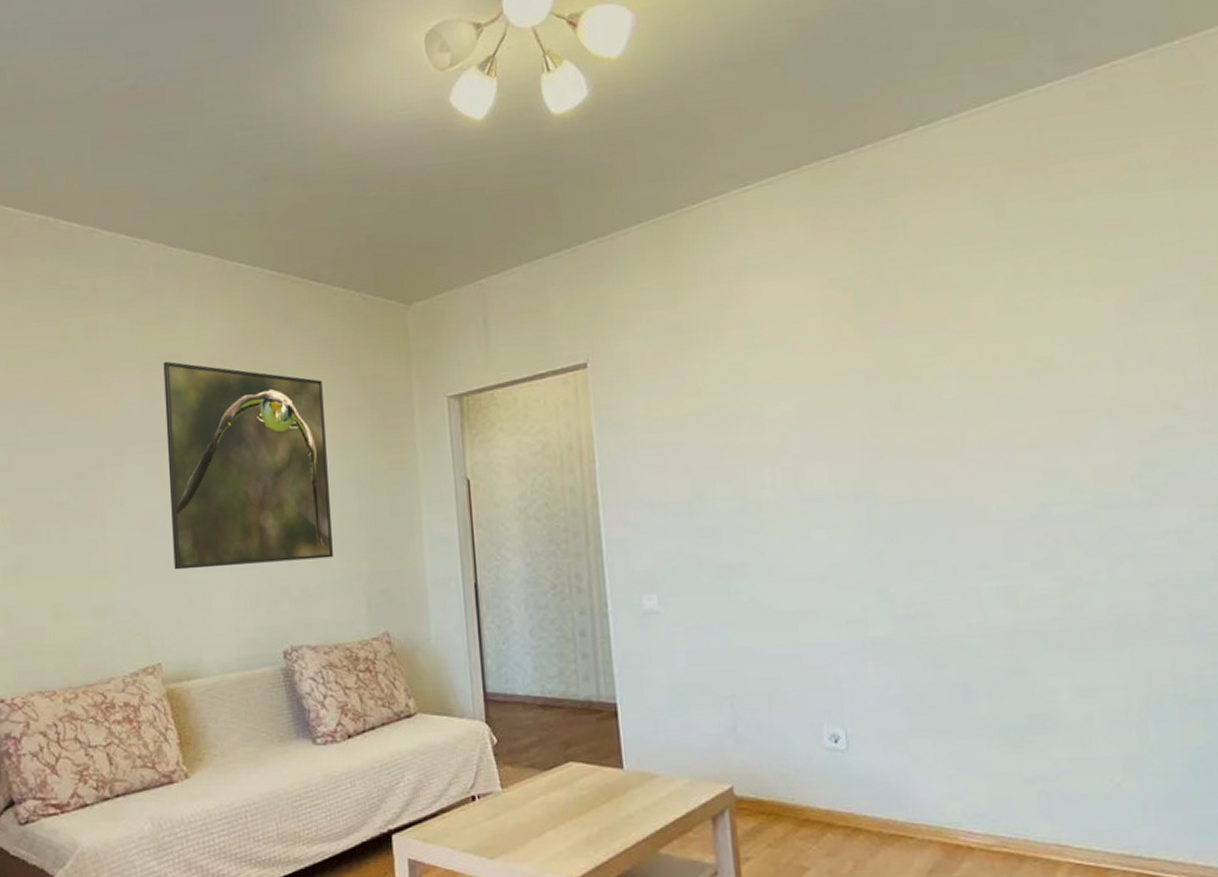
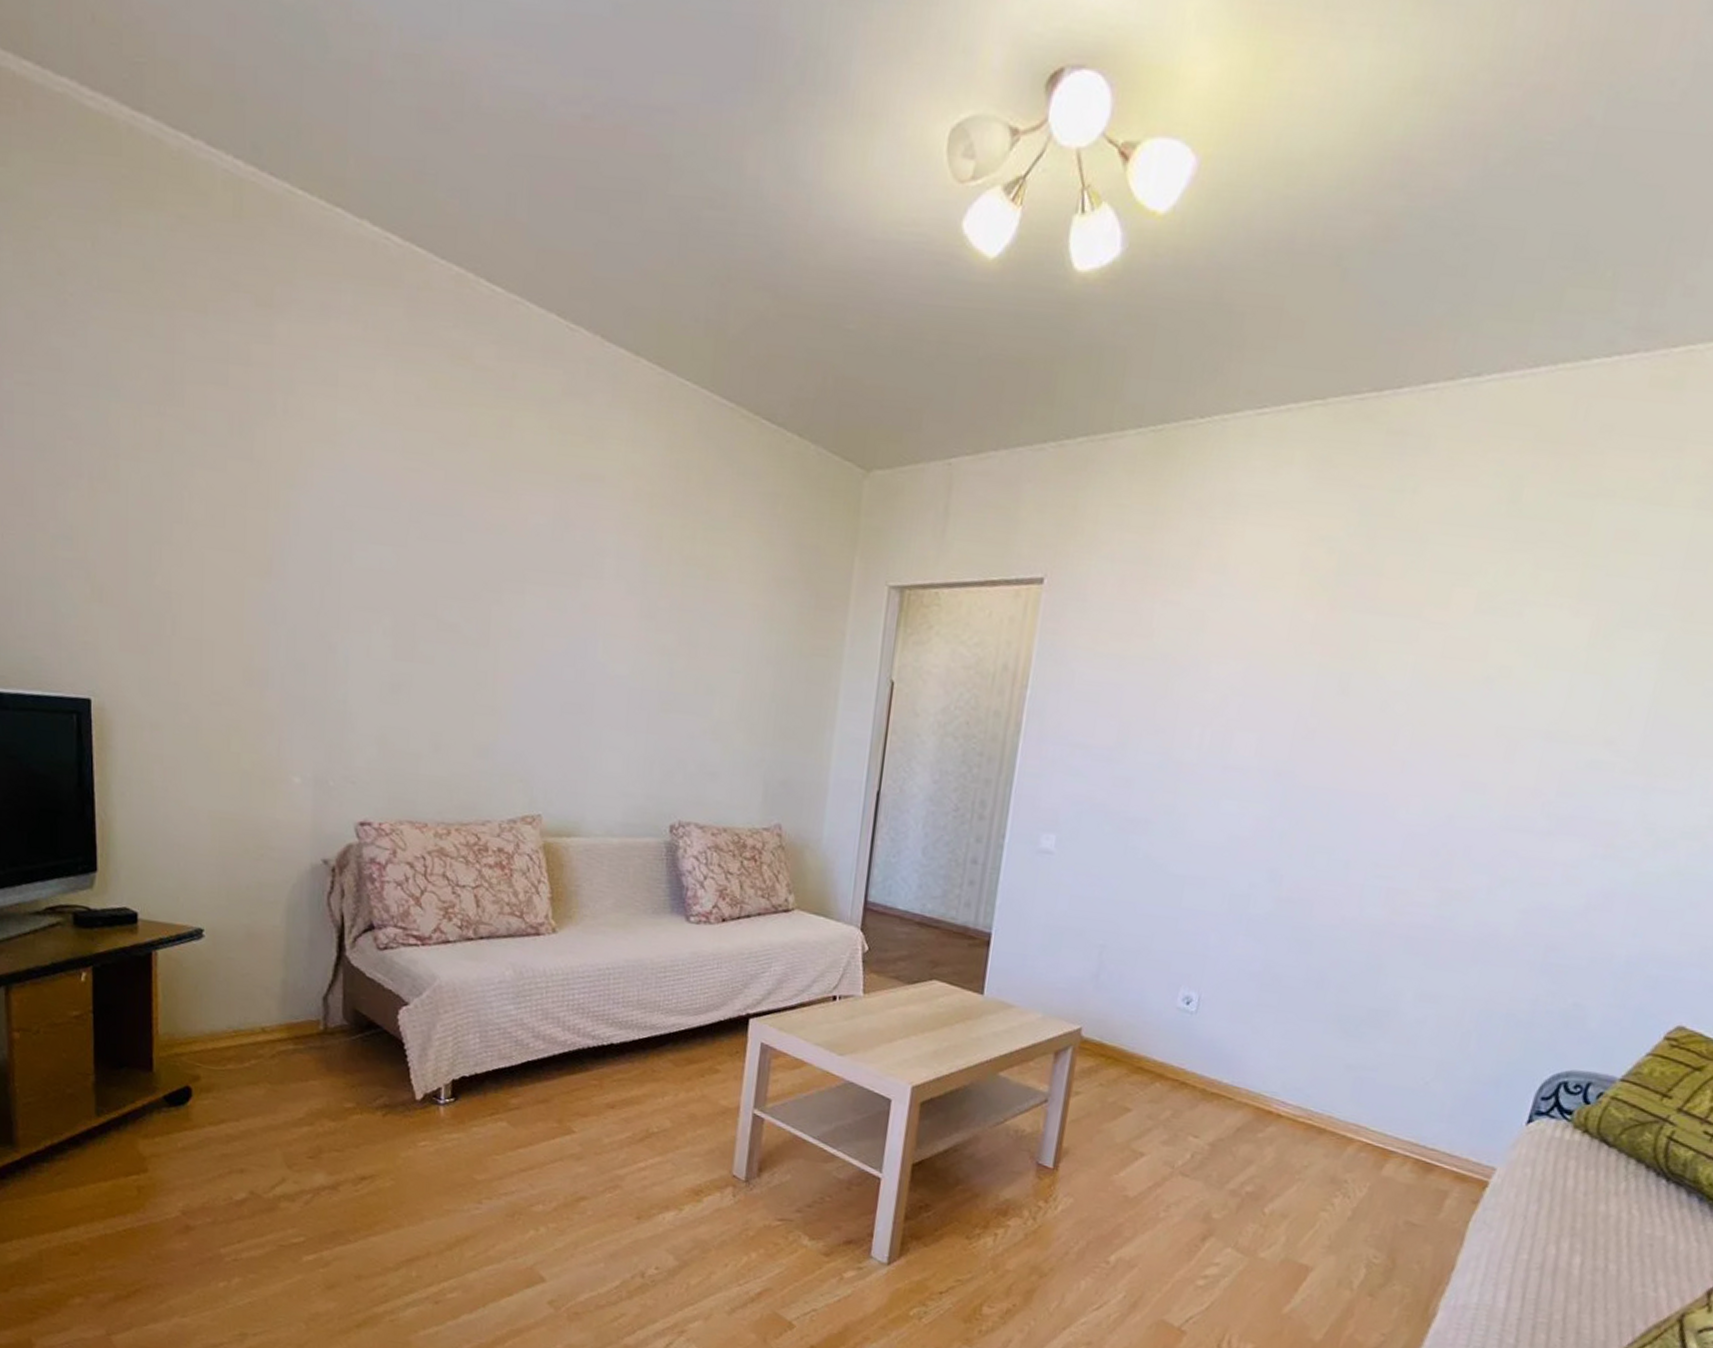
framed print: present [163,361,333,570] -> none [567,482,757,738]

